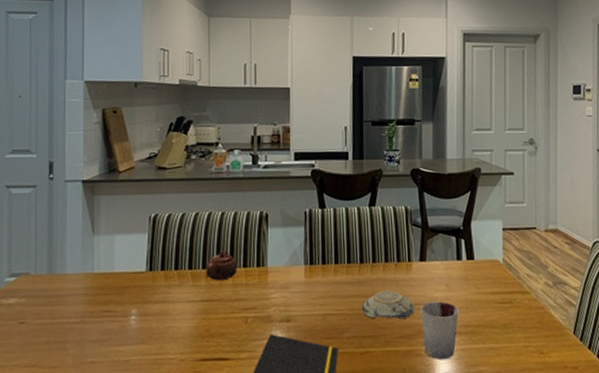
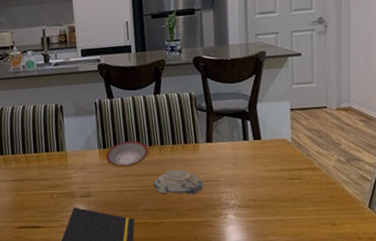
teapot: present [206,250,237,280] -> none [14,138,41,163]
plate: none [311,257,360,288] -> present [105,140,149,168]
cup: present [420,301,459,360] -> none [209,178,247,230]

